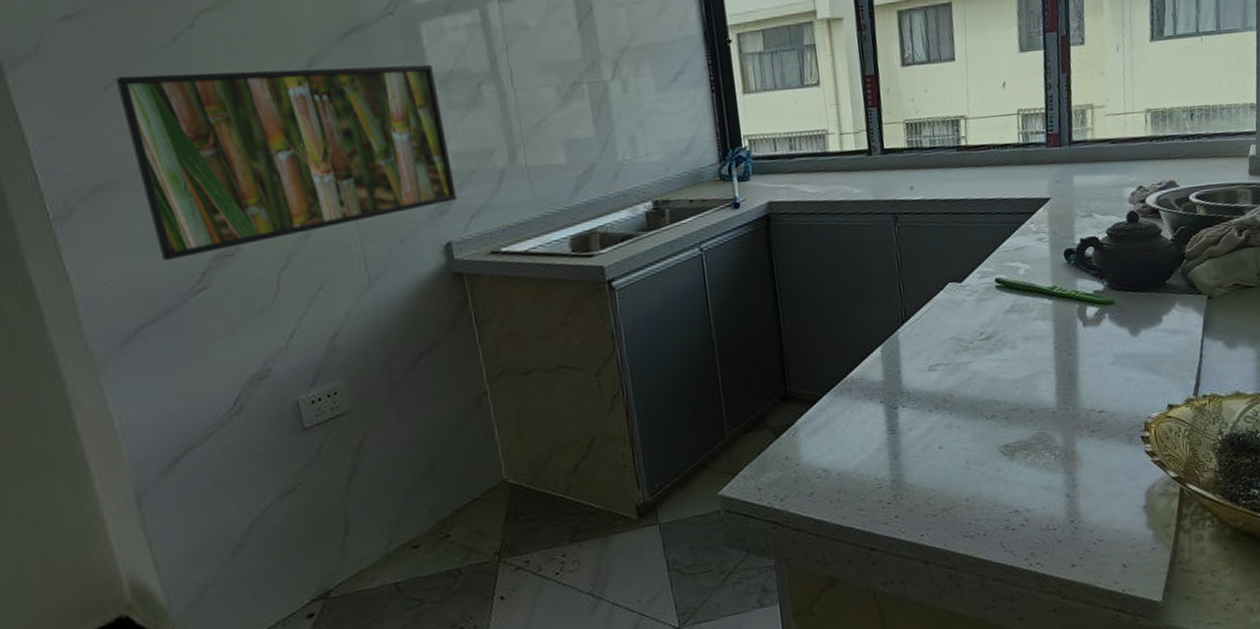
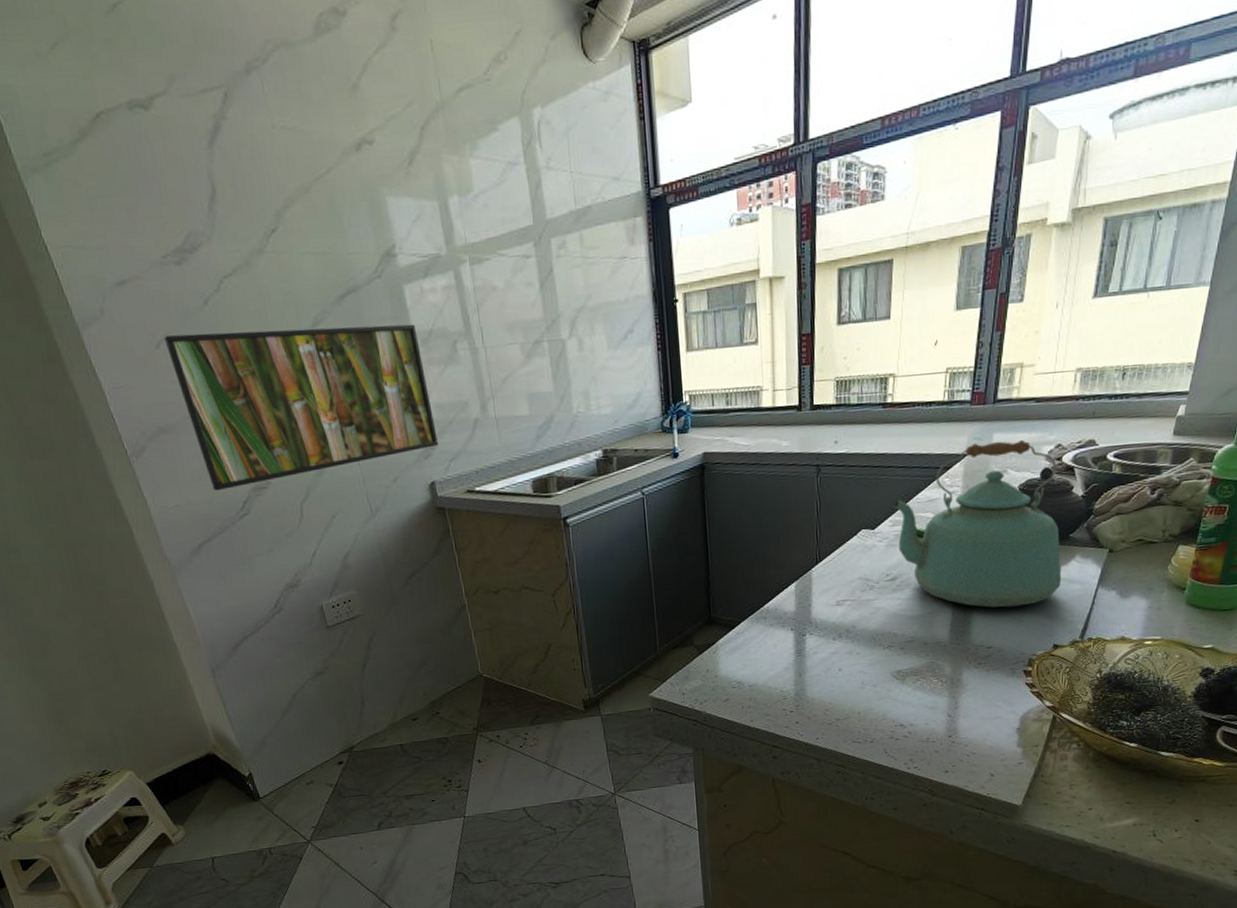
kettle: none [978,183,1166,366] -> present [892,440,1062,608]

